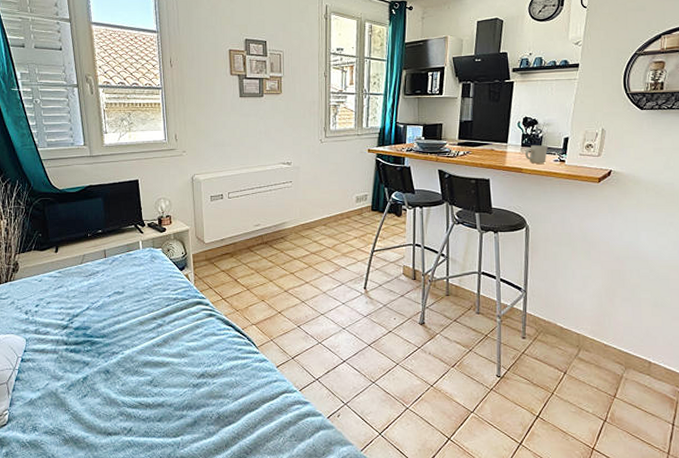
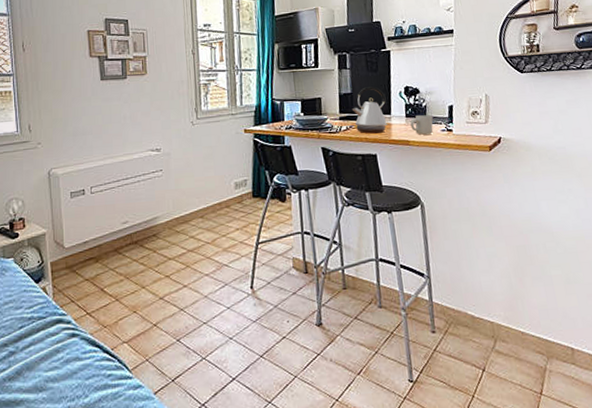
kettle: none [470,116,505,160] -> present [351,86,389,134]

